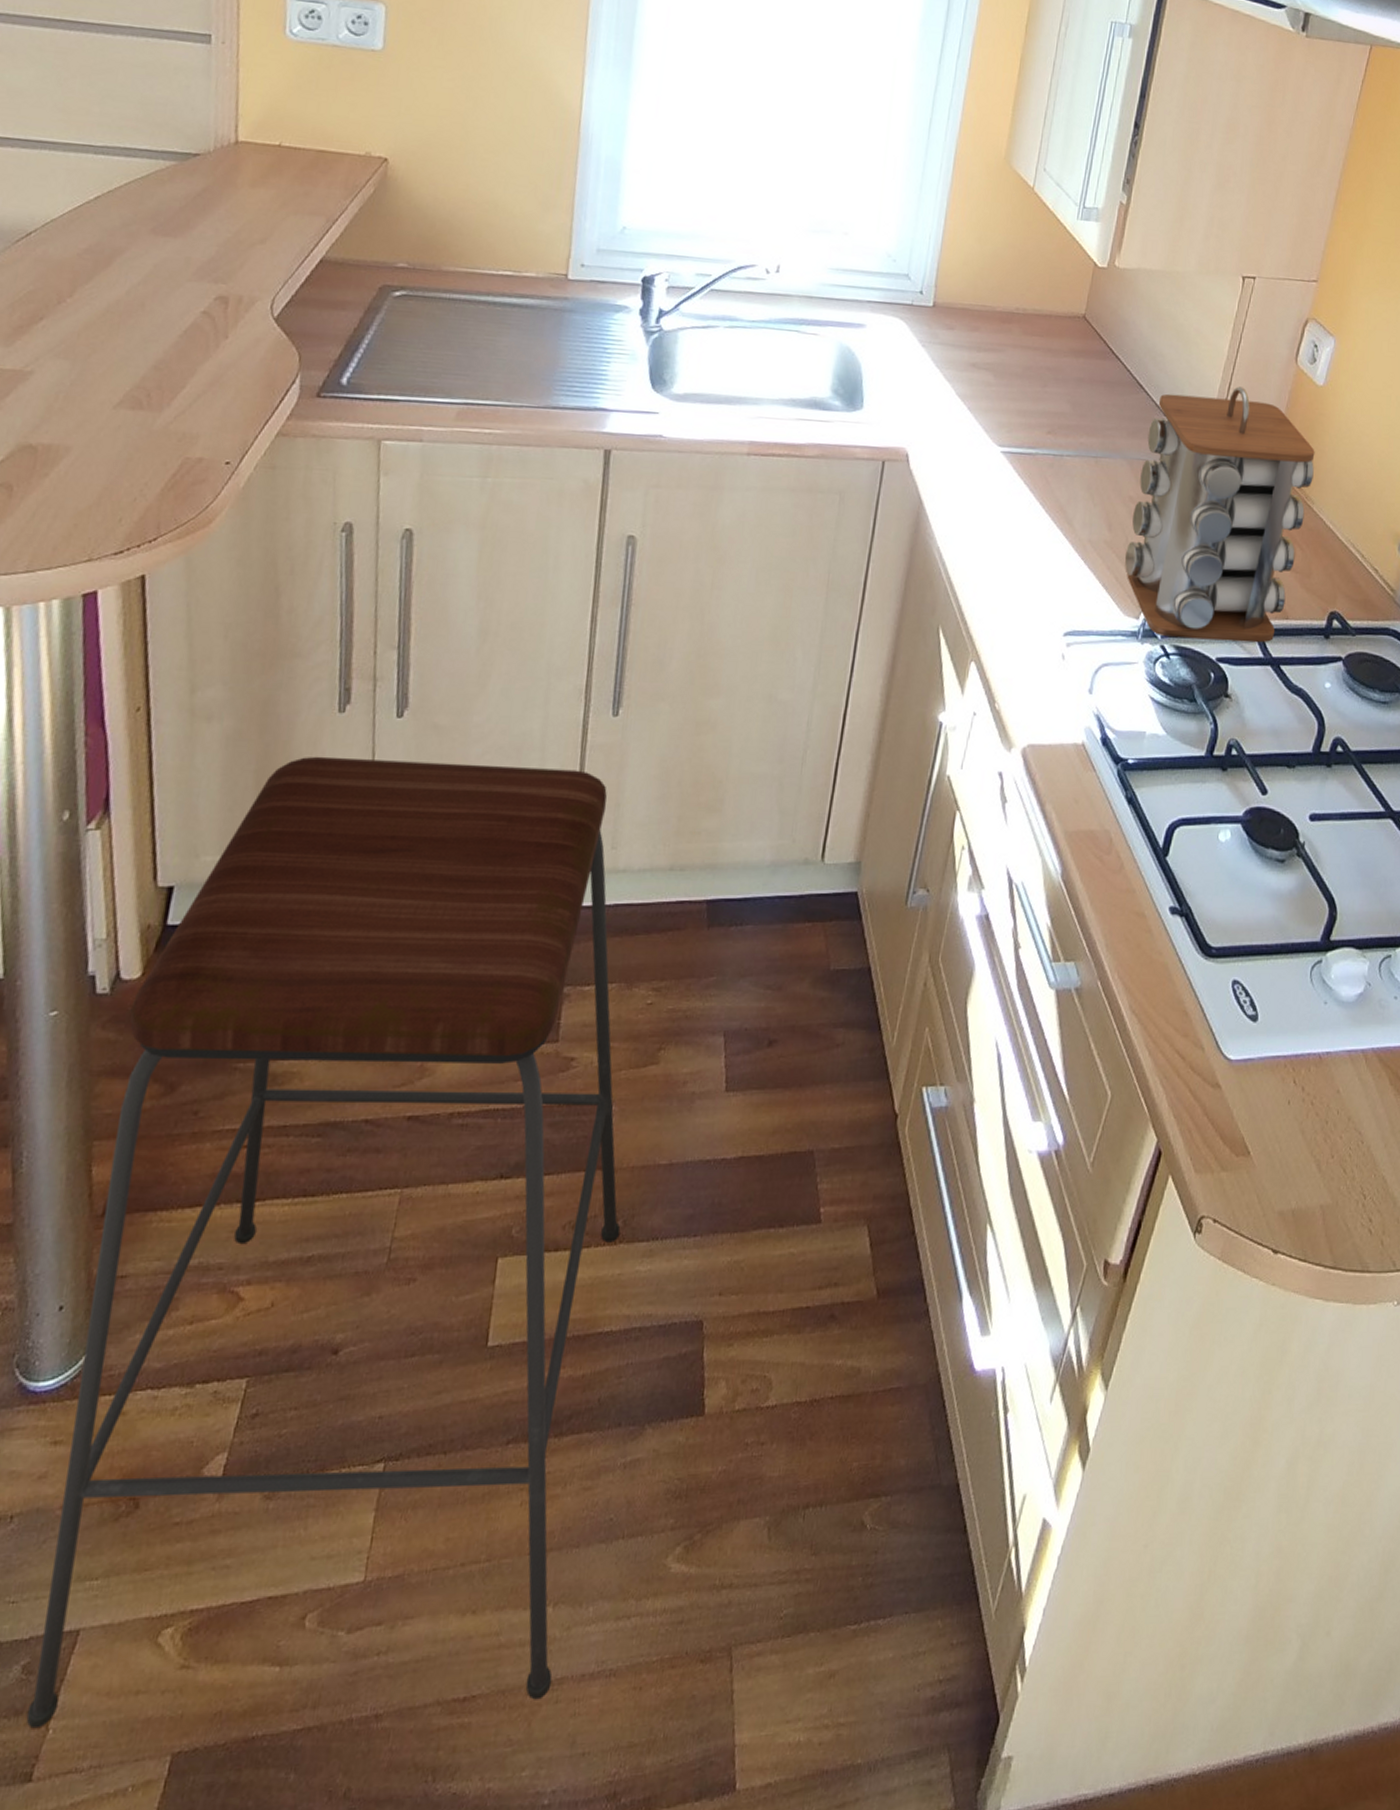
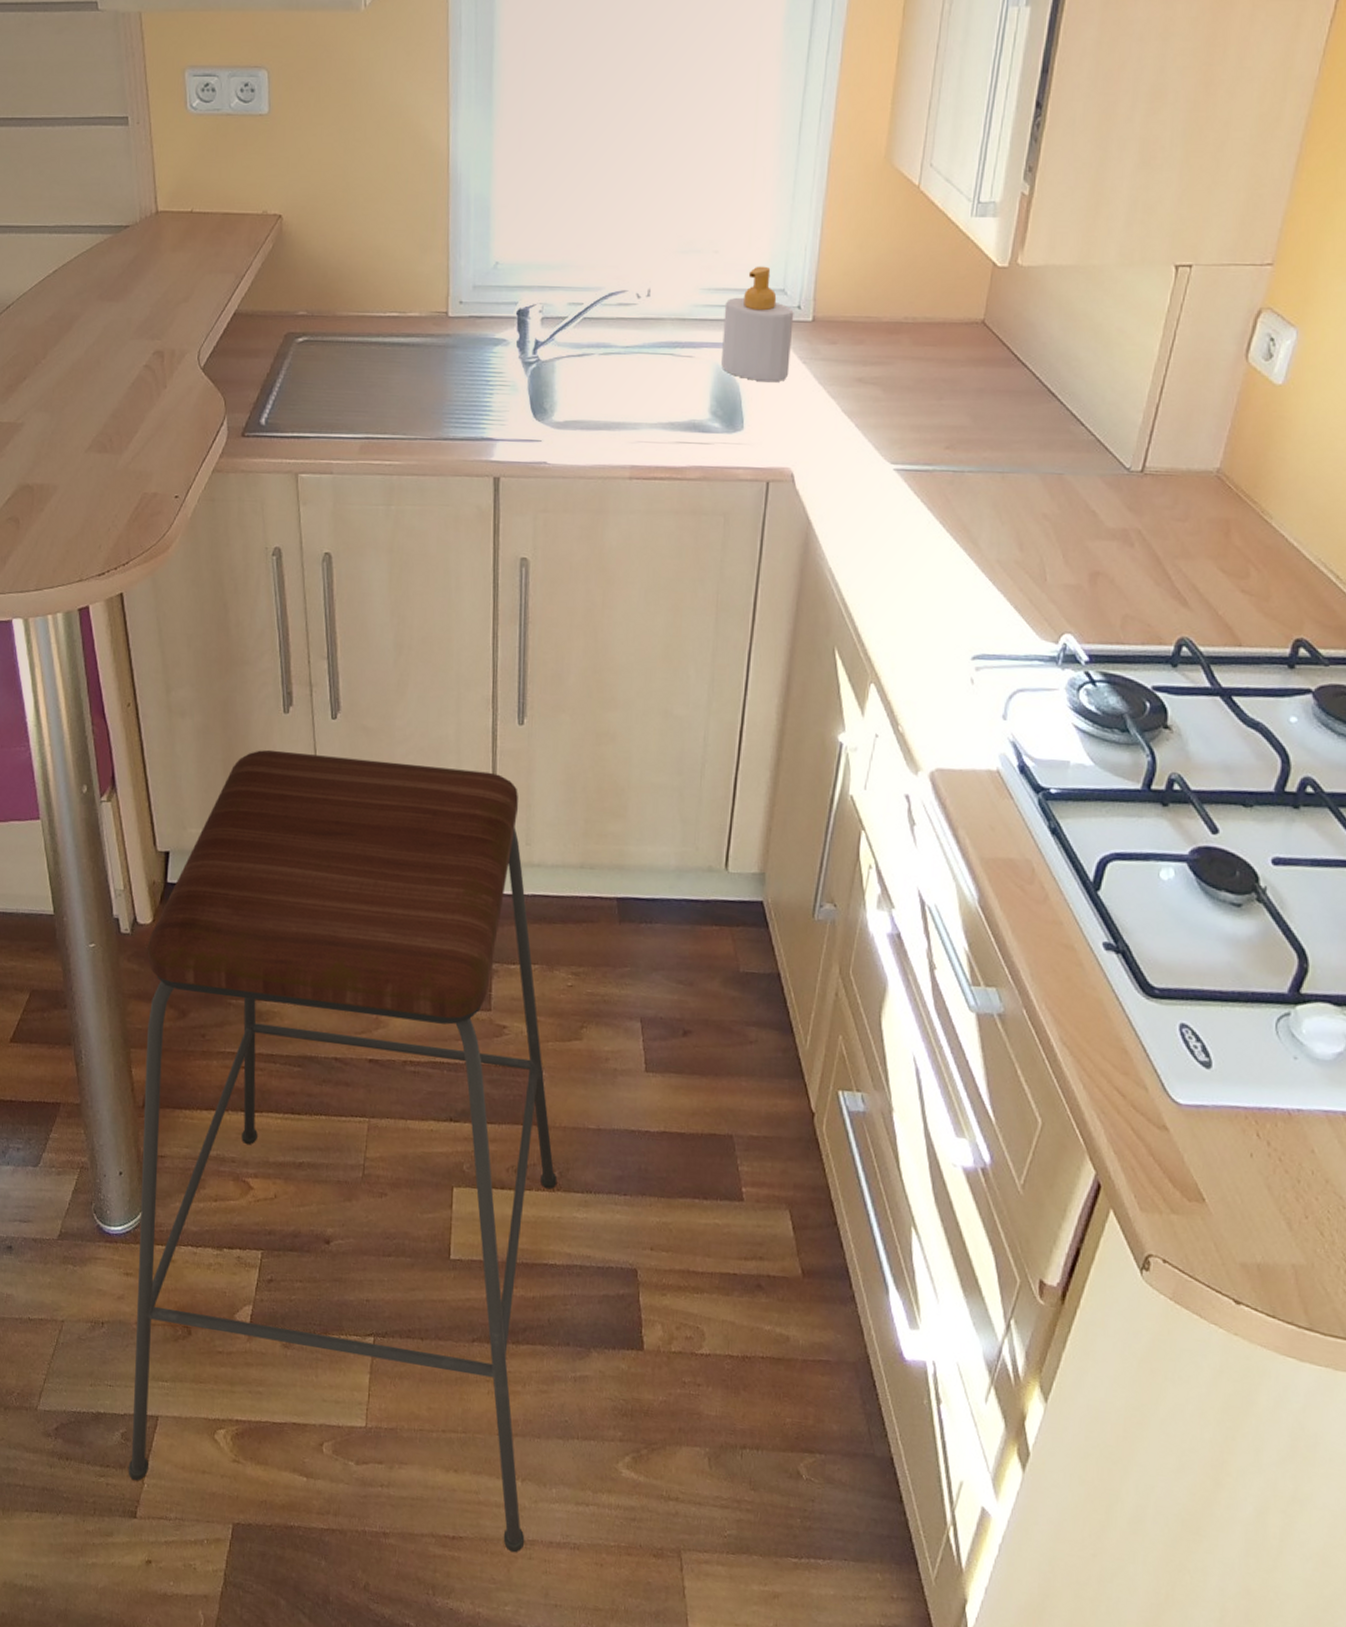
soap bottle: none [845,250,916,364] -> present [721,266,794,383]
spice rack: present [1124,386,1315,643] -> none [1039,390,1273,672]

